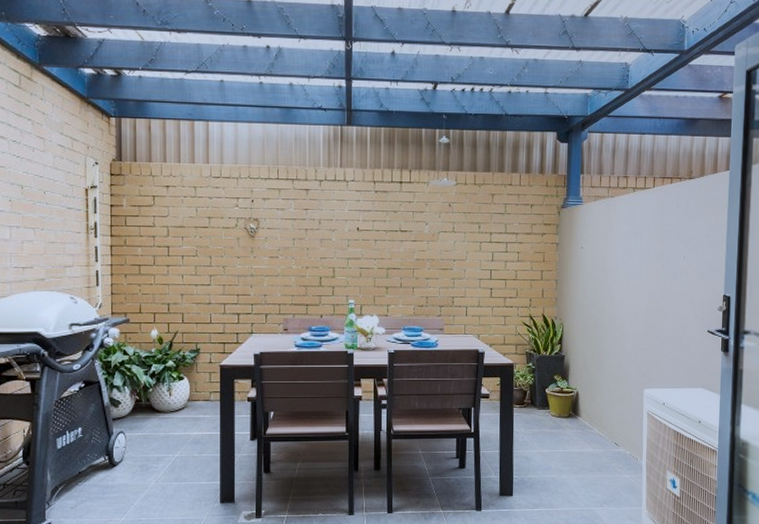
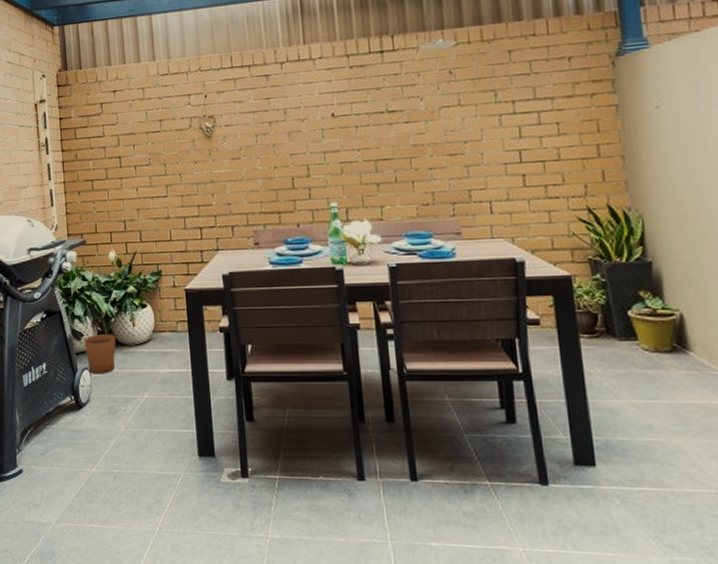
planter: none [121,403,153,437] -> present [83,334,116,374]

